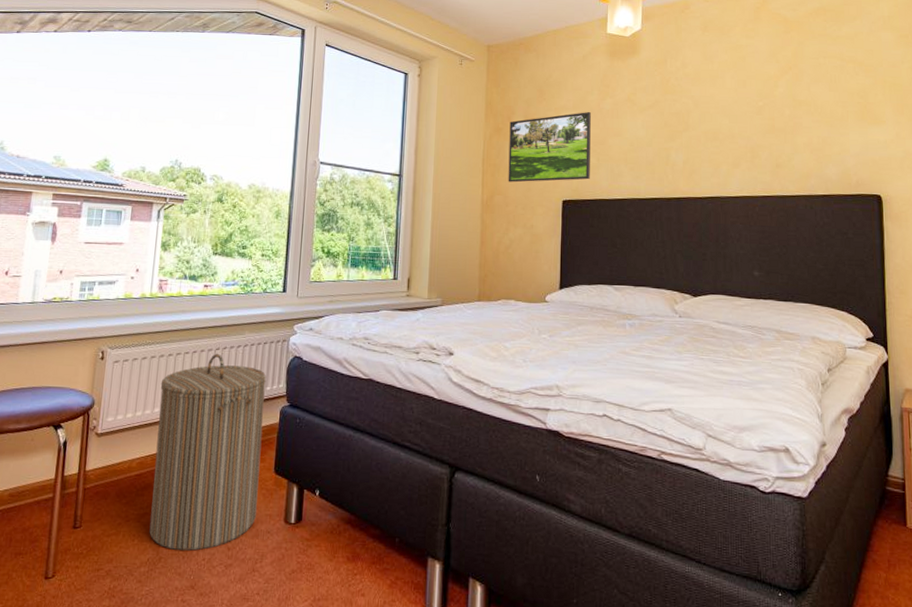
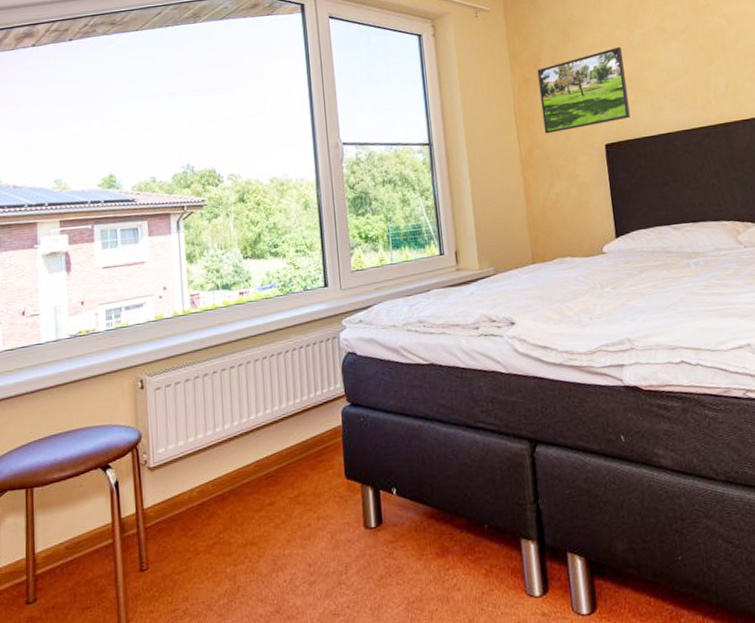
laundry hamper: present [149,354,267,551] -> none [209,363,334,577]

